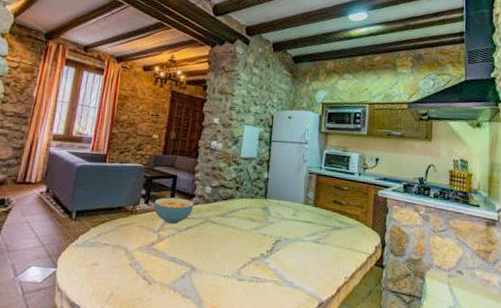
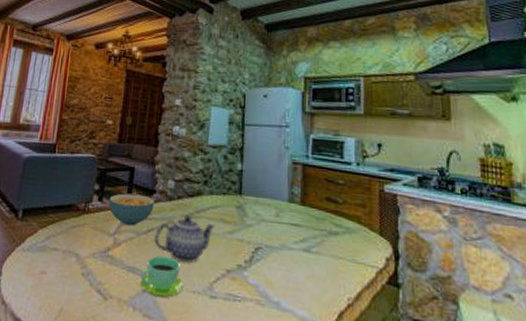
cup: none [180,248,216,281] -> present [140,256,184,298]
teapot: none [193,215,245,254] -> present [154,215,216,264]

